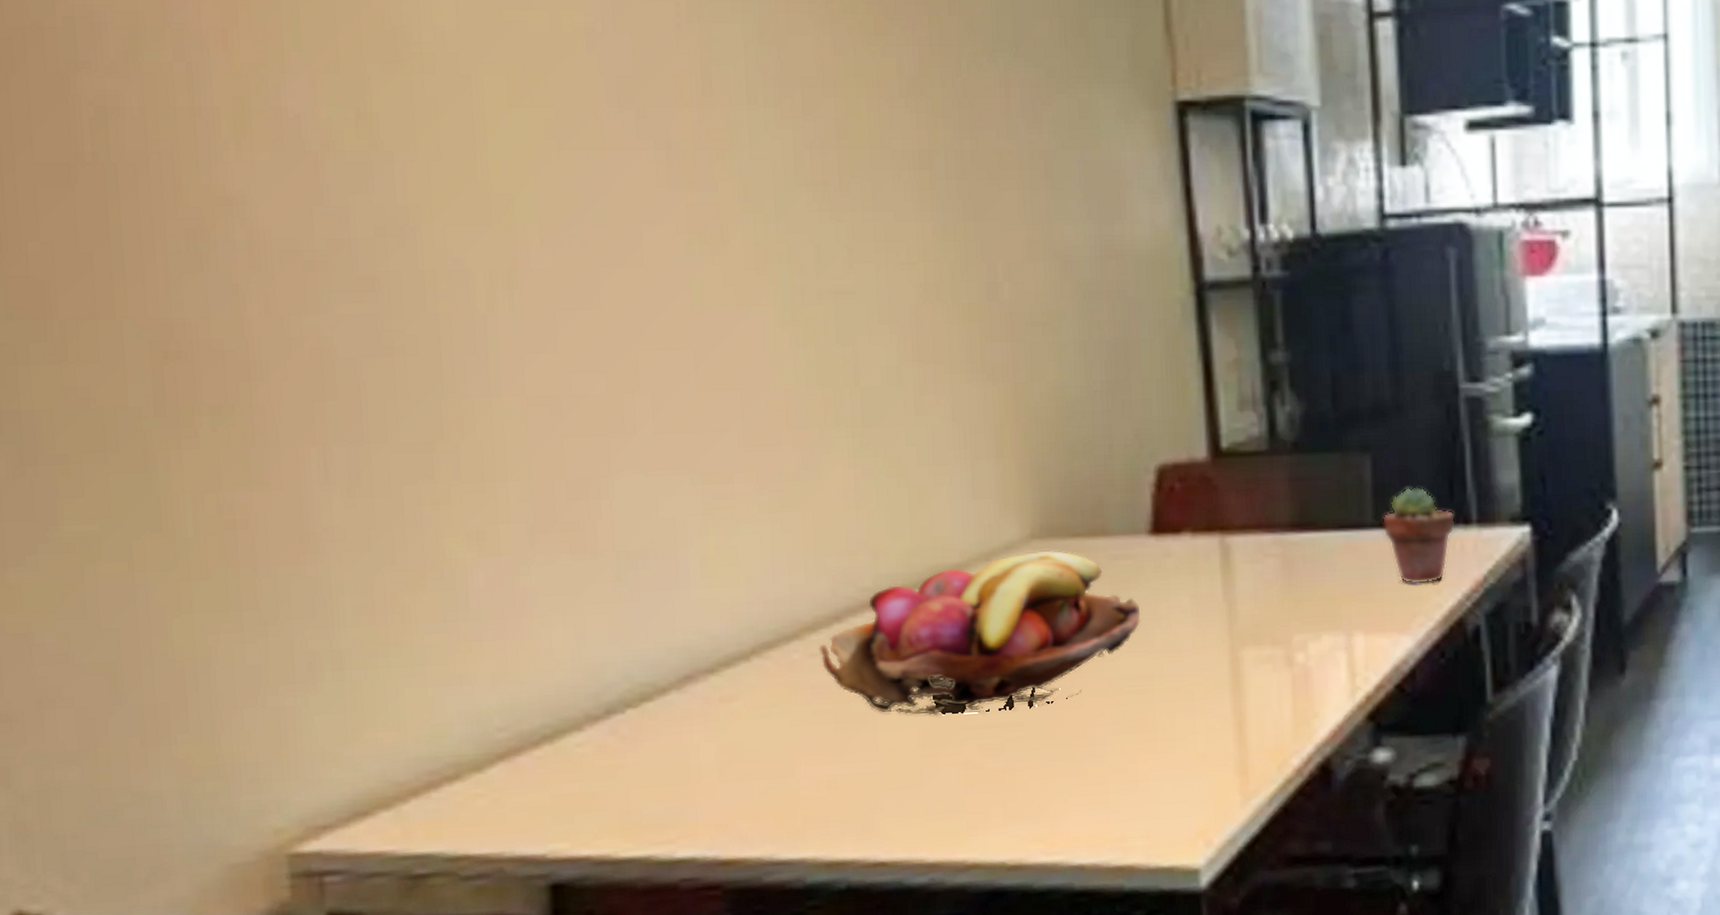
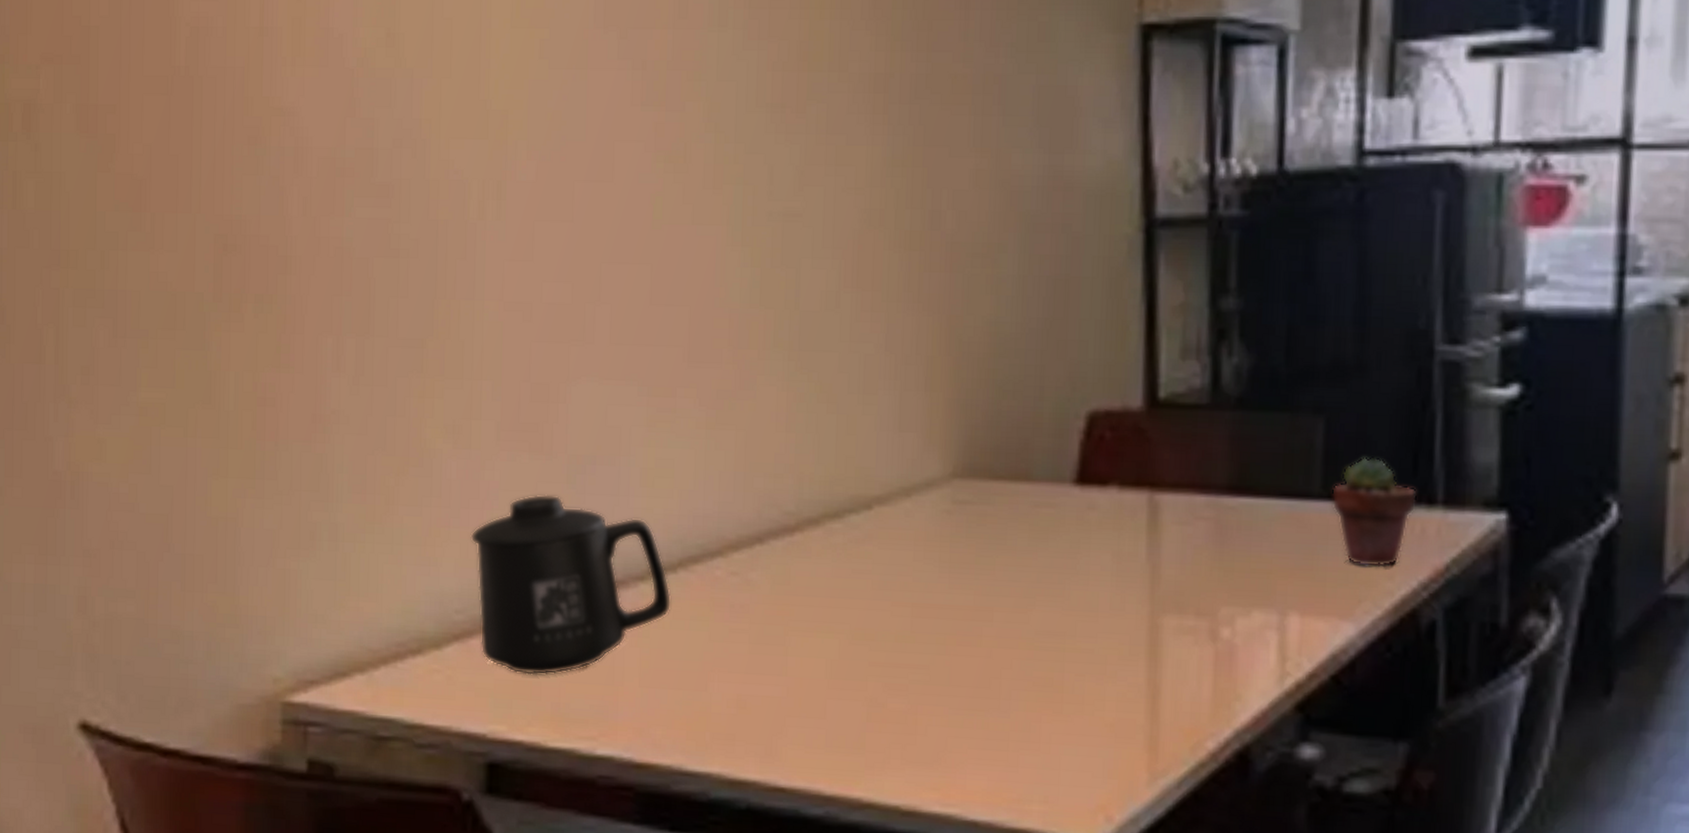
mug: none [508,595,747,786] -> present [470,494,672,676]
fruit basket: present [818,550,1141,716] -> none [740,490,1058,652]

